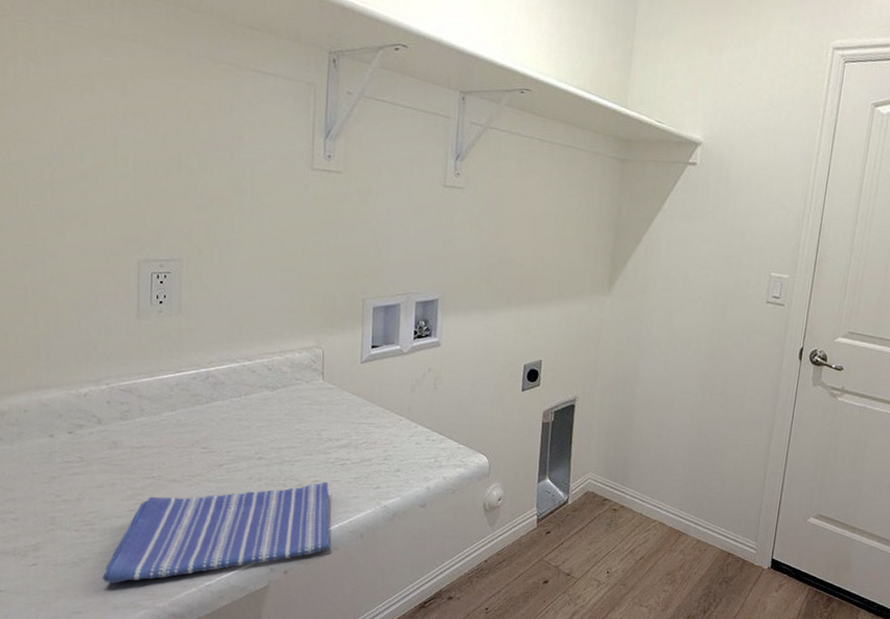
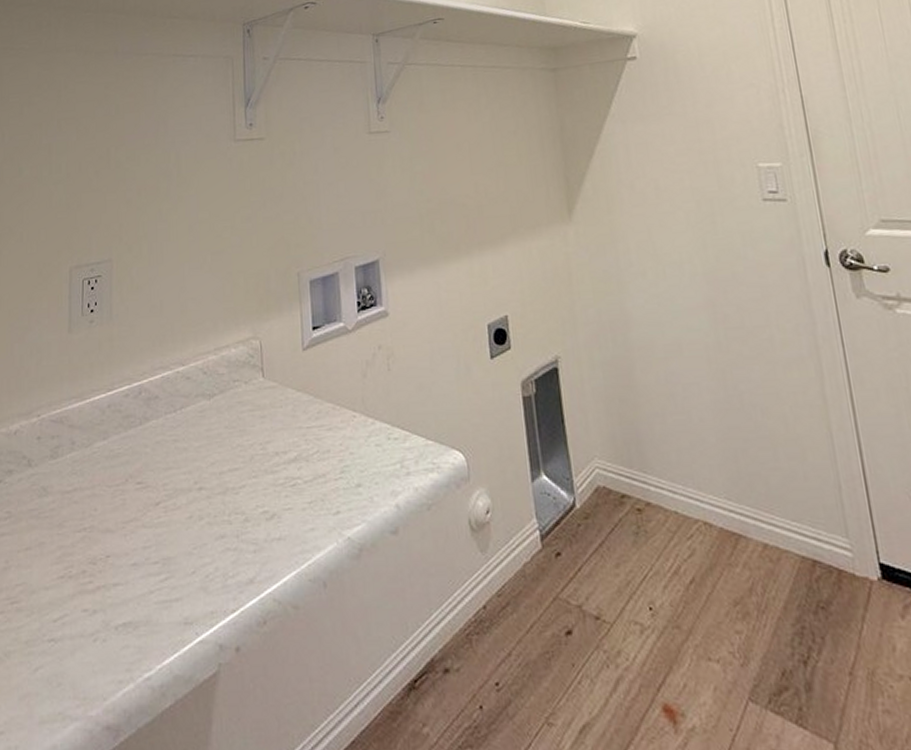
dish towel: present [102,481,331,584] -> none [28,511,289,686]

